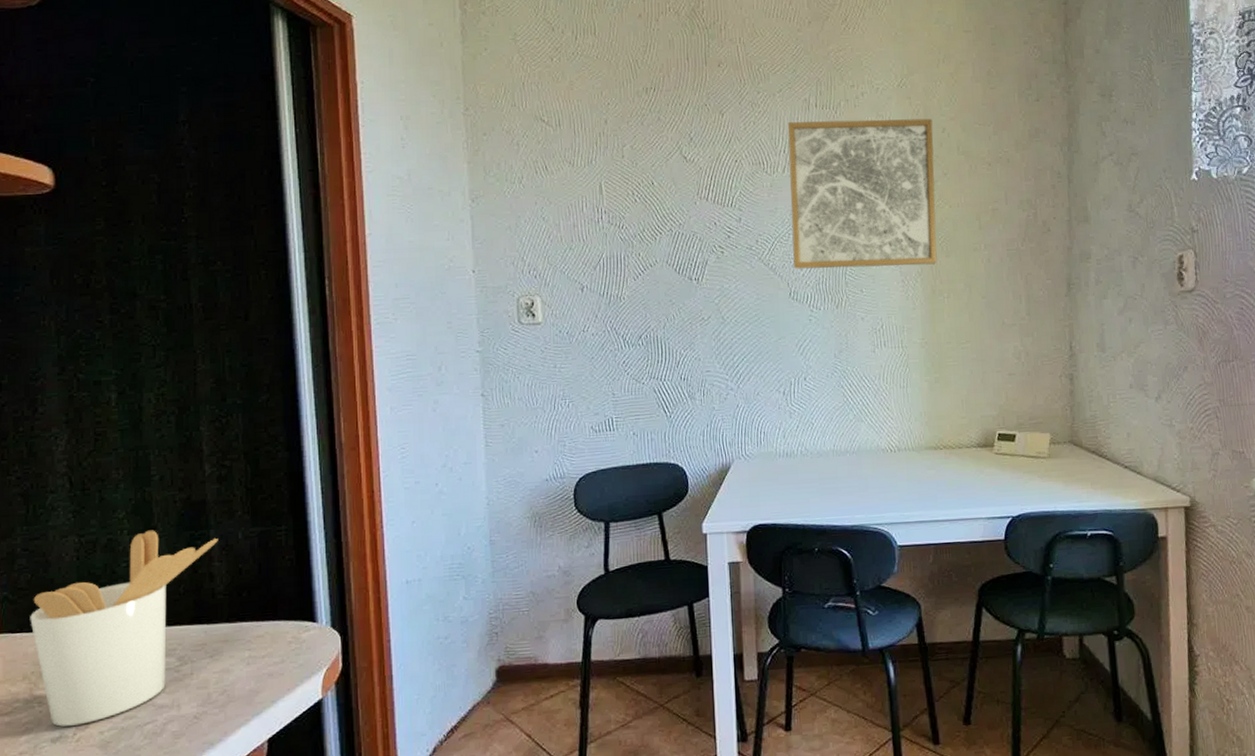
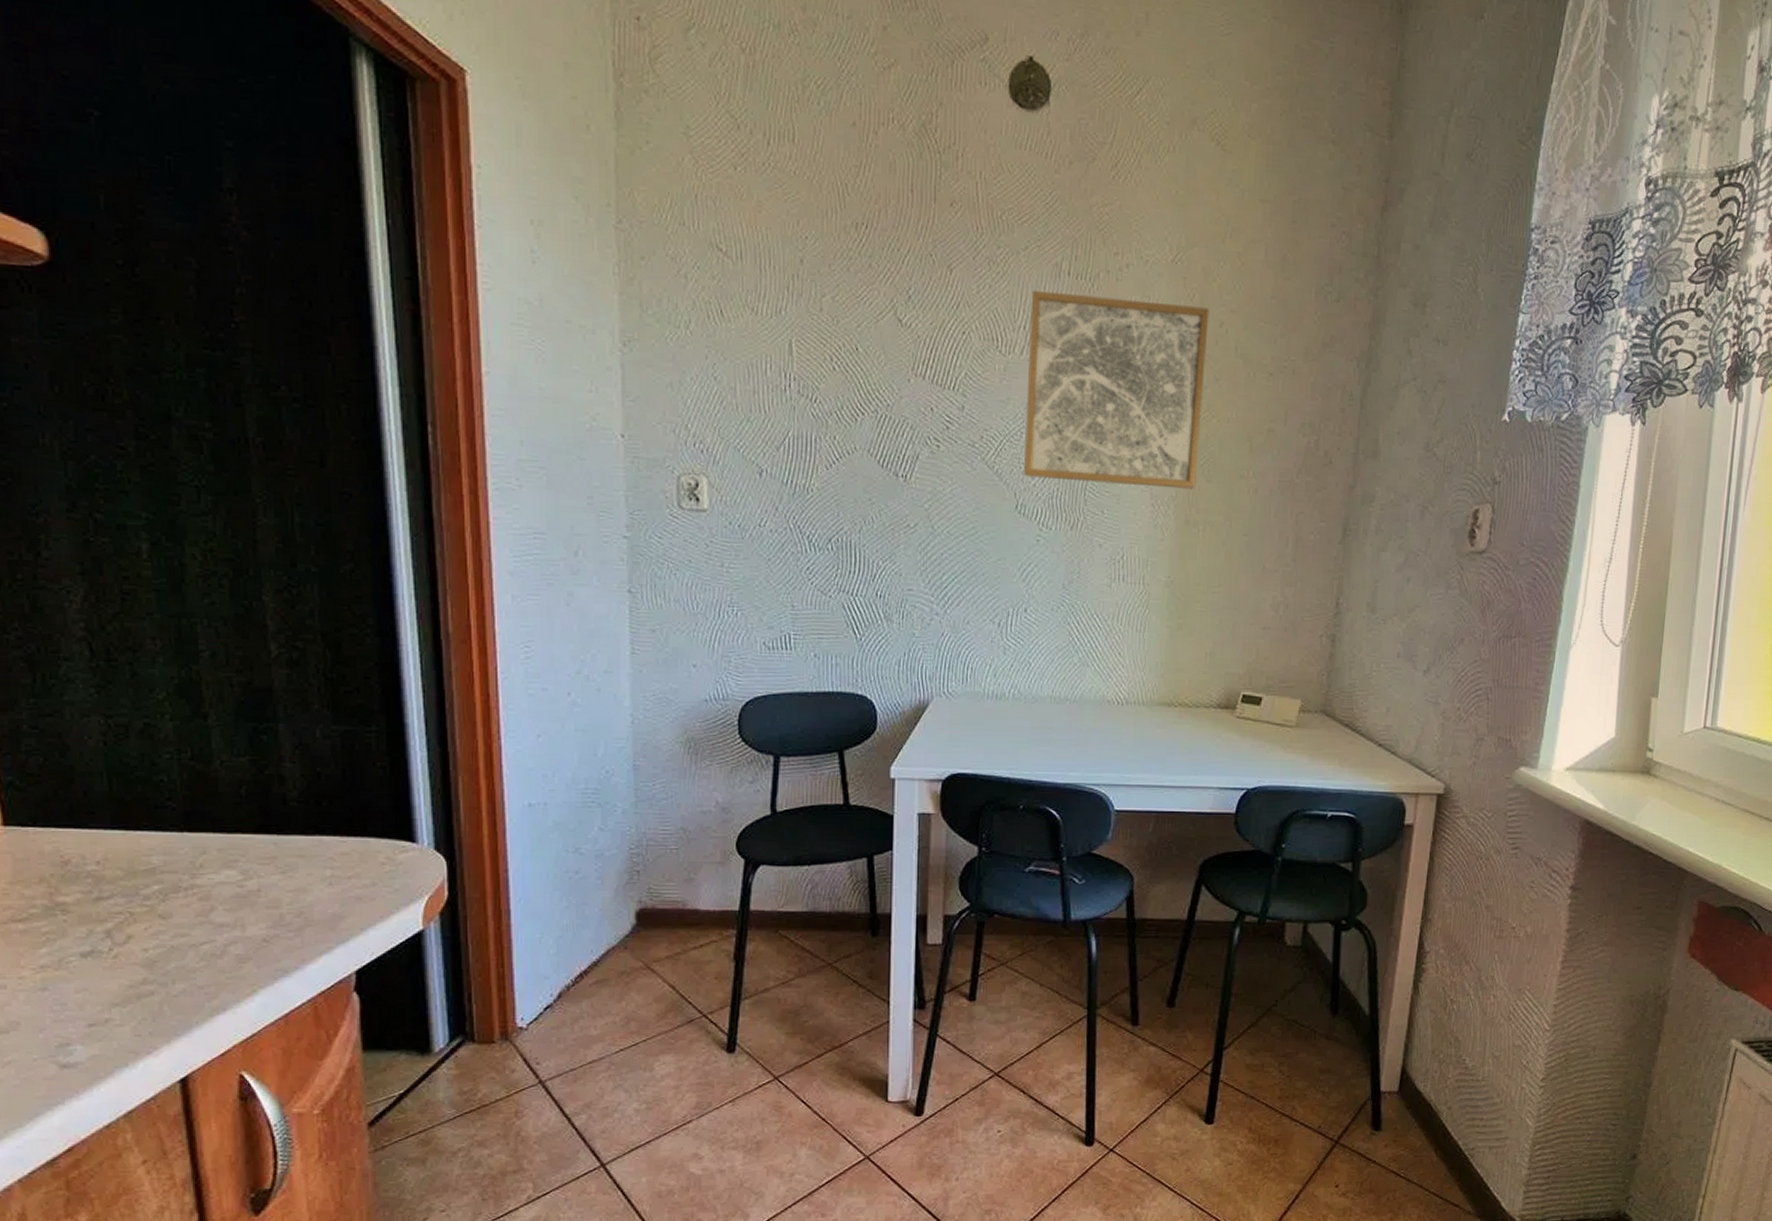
utensil holder: present [30,530,218,727] -> none [45,717,290,940]

